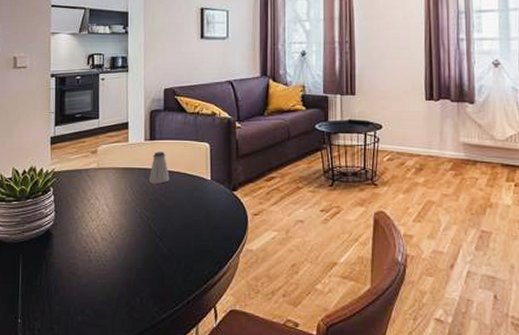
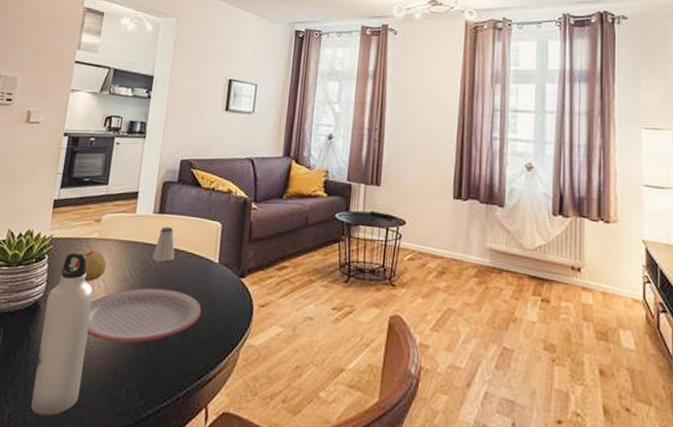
water bottle: none [57,182,100,327] -> present [31,252,94,416]
apple: none [78,179,108,207] -> present [74,250,107,282]
plate: none [98,207,201,258] -> present [86,288,202,343]

